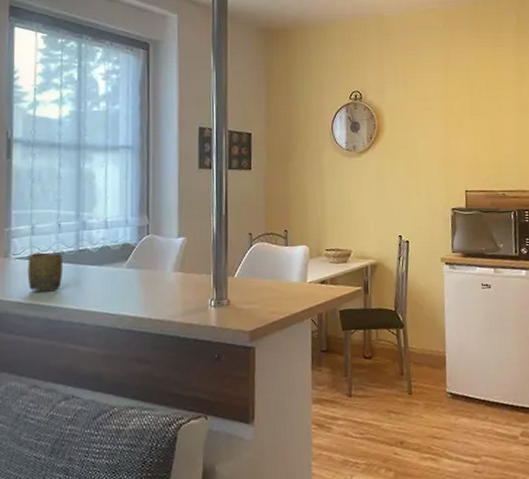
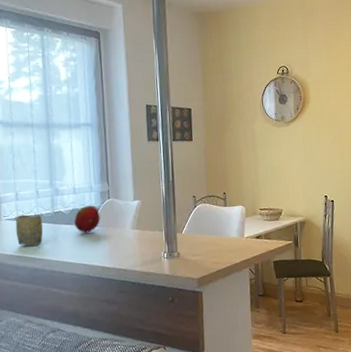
fruit: none [103,243,136,276] -> present [74,206,100,233]

